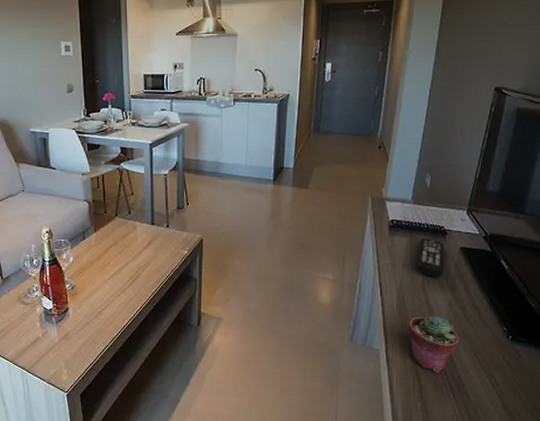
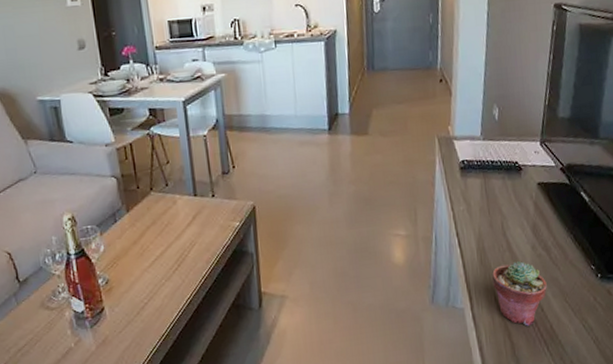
remote control: present [417,237,444,278] -> none [494,176,523,220]

